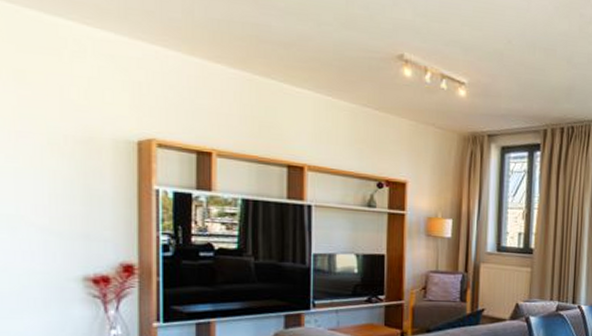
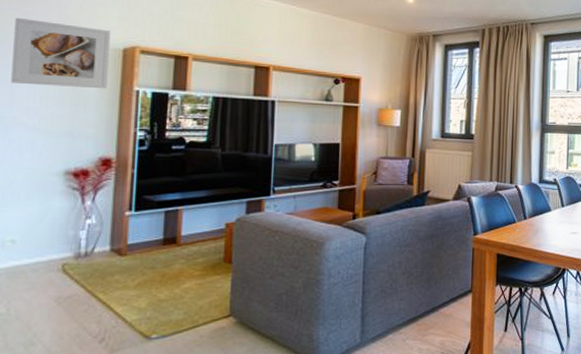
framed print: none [12,101,123,187] -> present [11,17,111,89]

